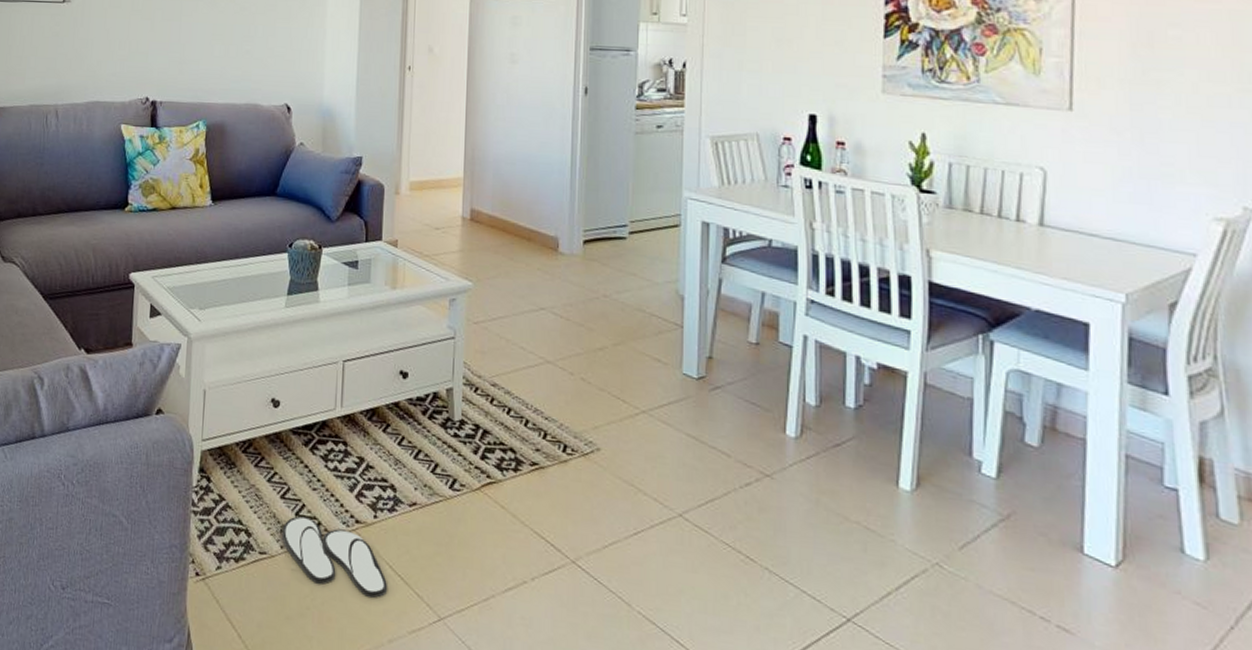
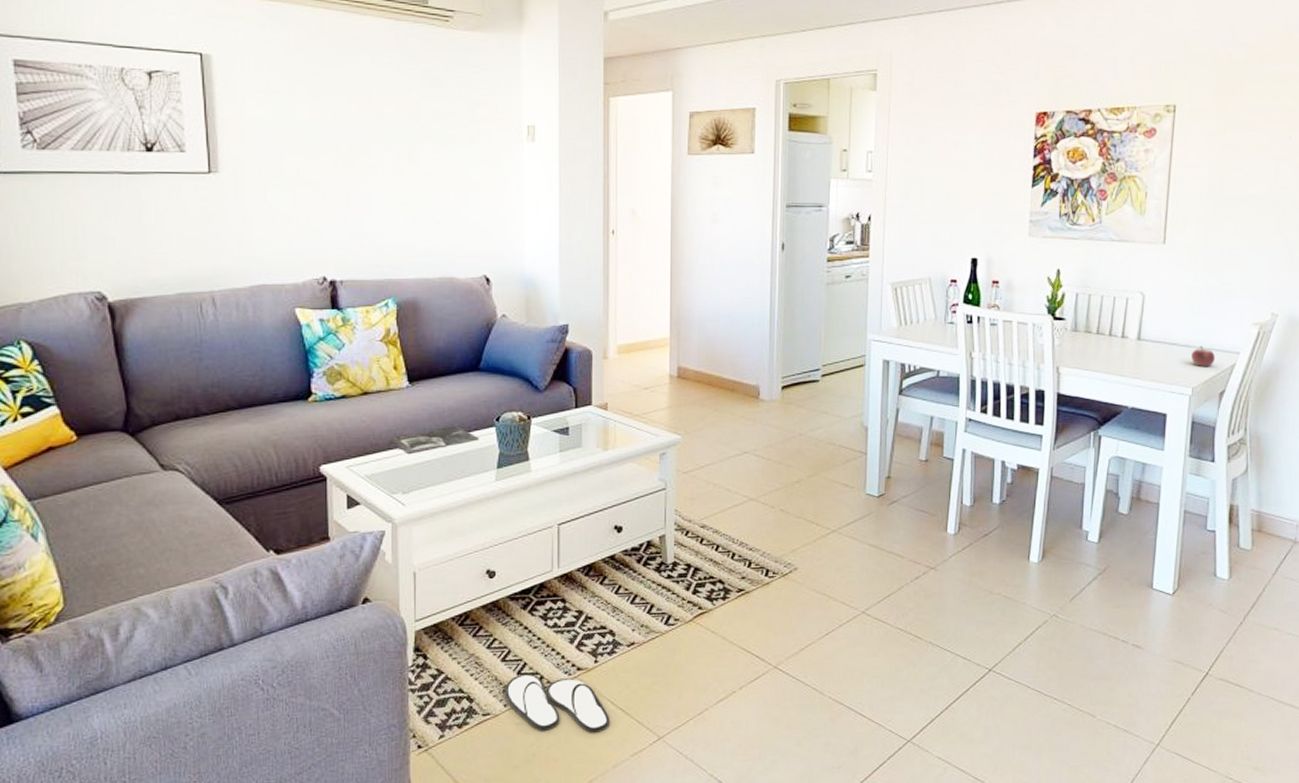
magazine: none [191,247,272,272] -> present [389,425,479,455]
fruit: none [1120,241,1160,268] -> present [1190,346,1216,366]

